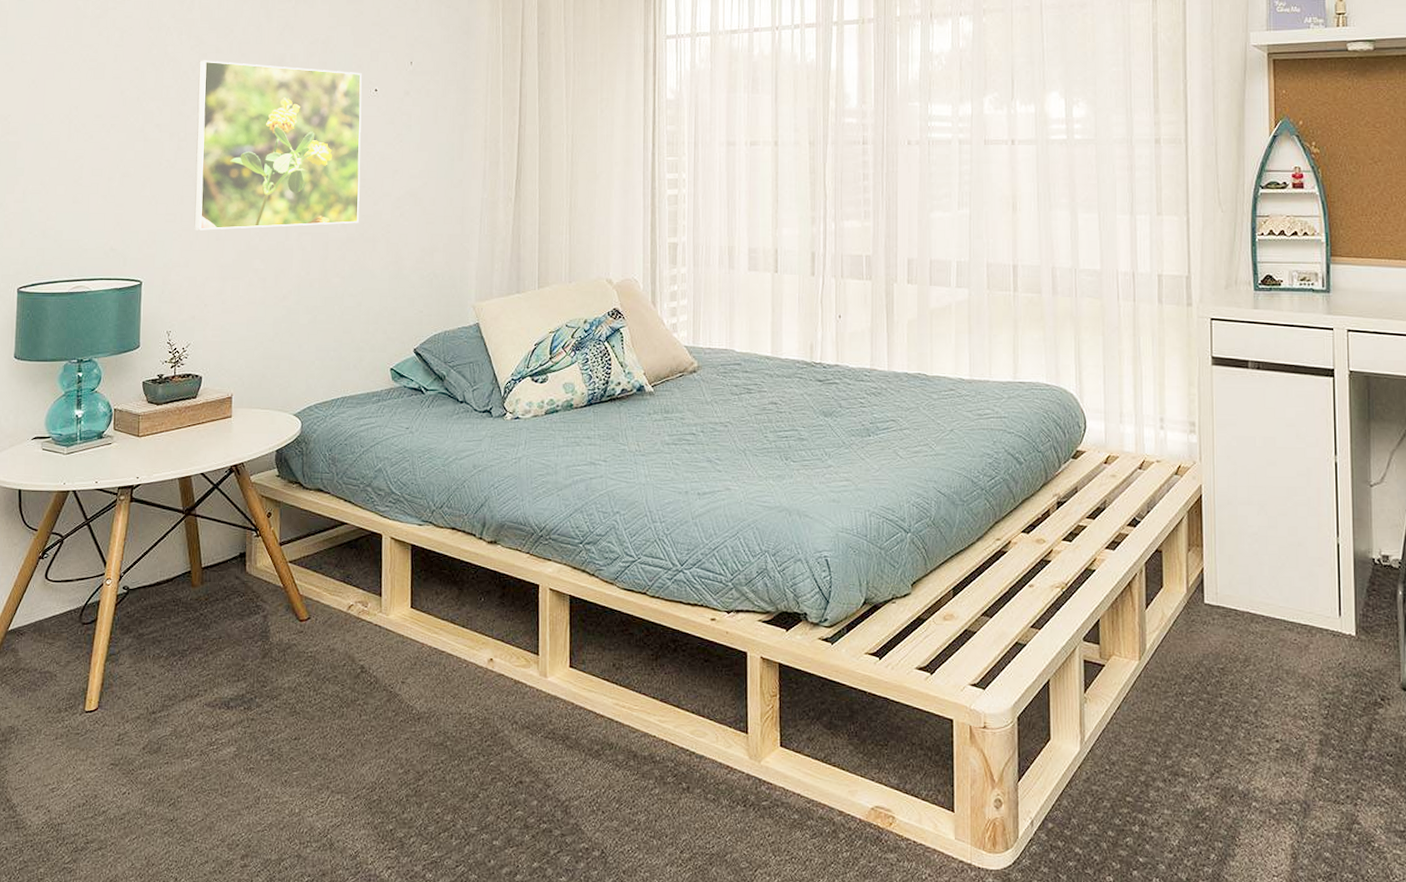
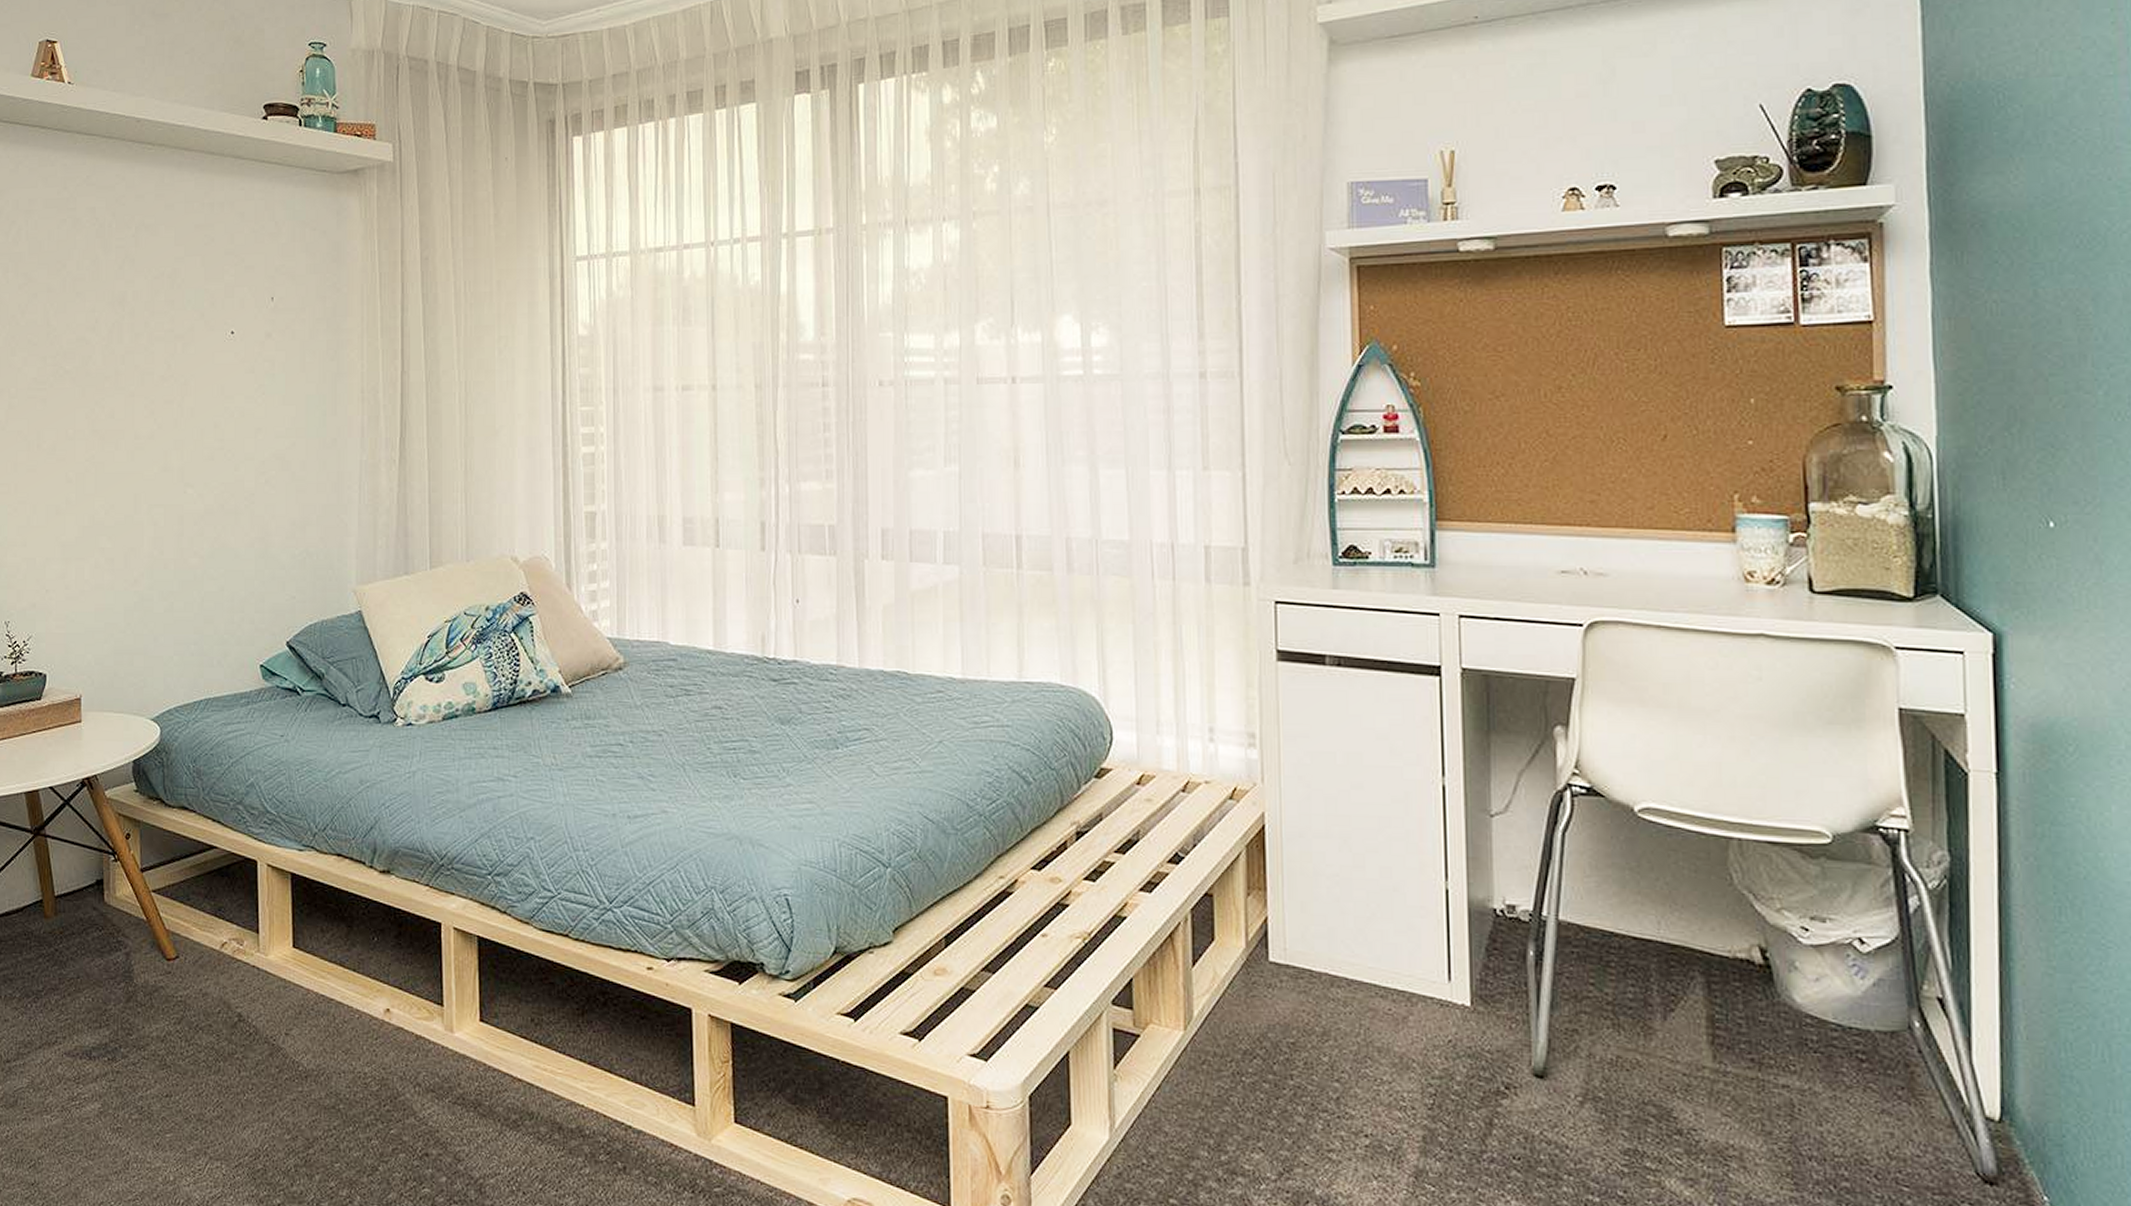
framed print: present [194,60,362,230] -> none [29,301,218,503]

